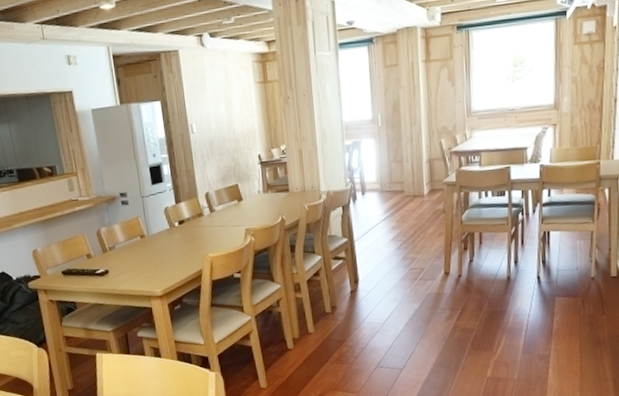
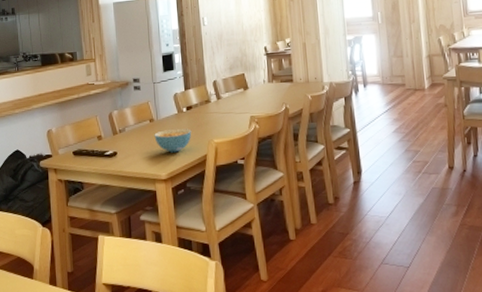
cereal bowl: none [146,244,186,269] -> present [154,129,192,153]

